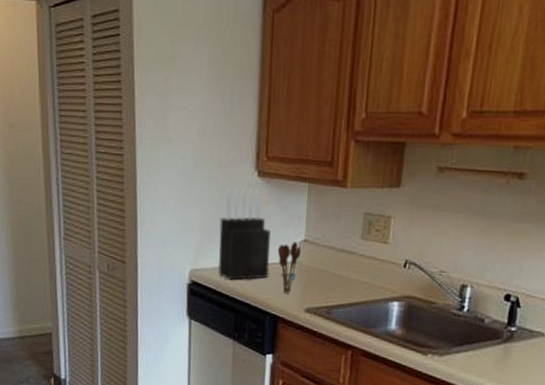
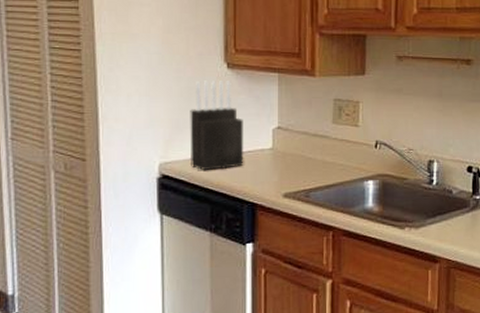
utensil holder: present [277,241,301,293] -> none [251,129,275,180]

